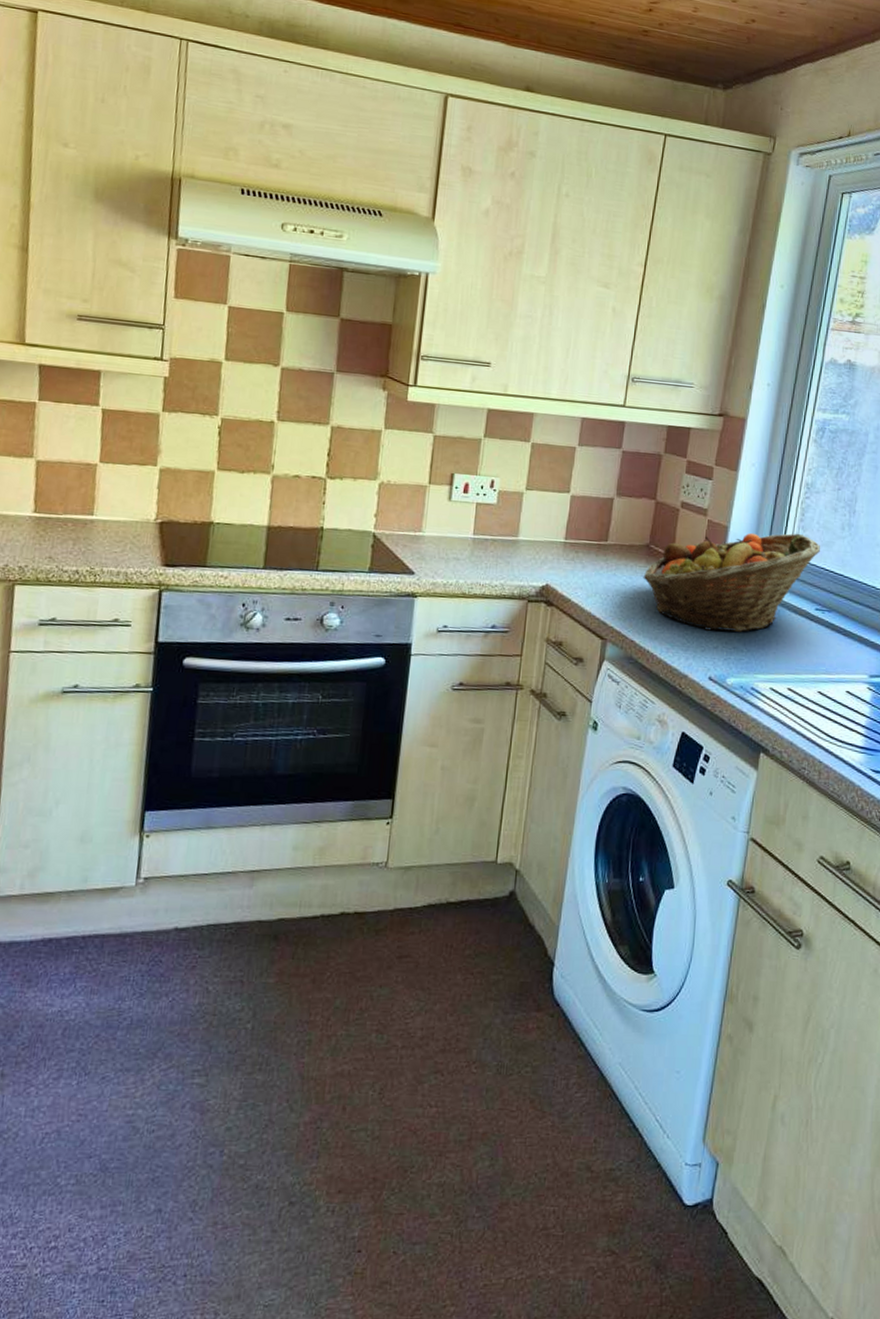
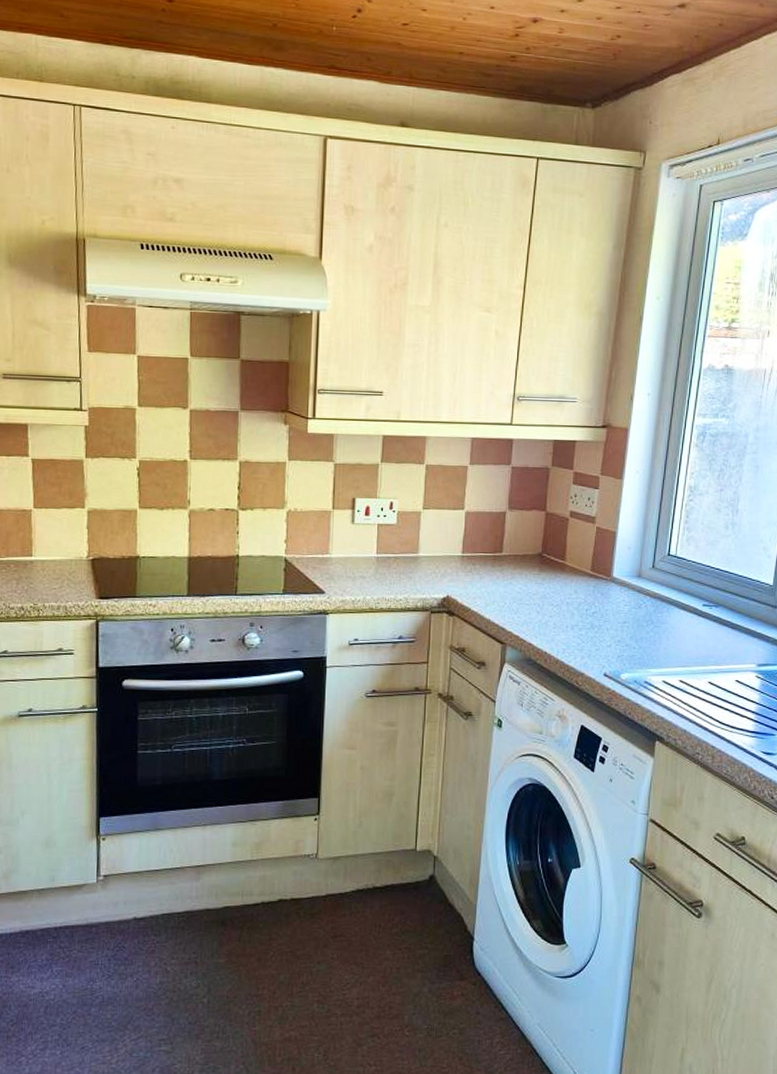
fruit basket: present [643,532,821,632] -> none [537,534,706,631]

